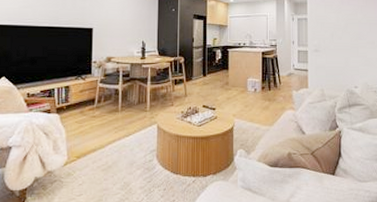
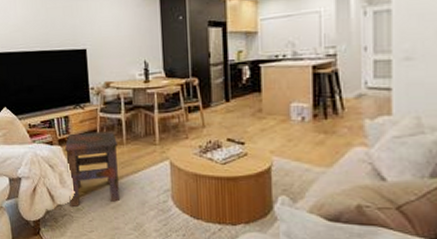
side table: none [61,99,113,173] -> present [64,130,120,208]

